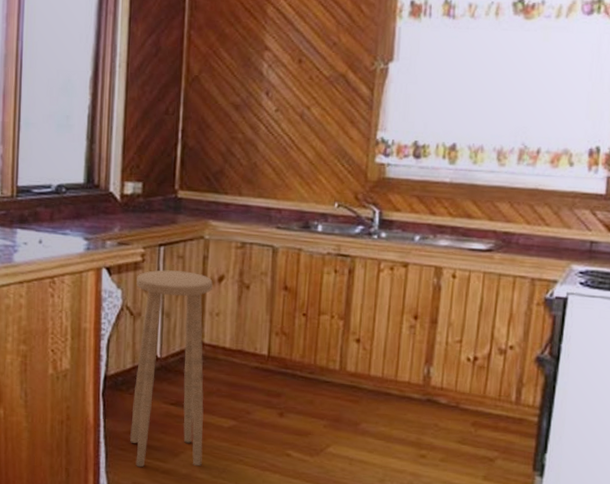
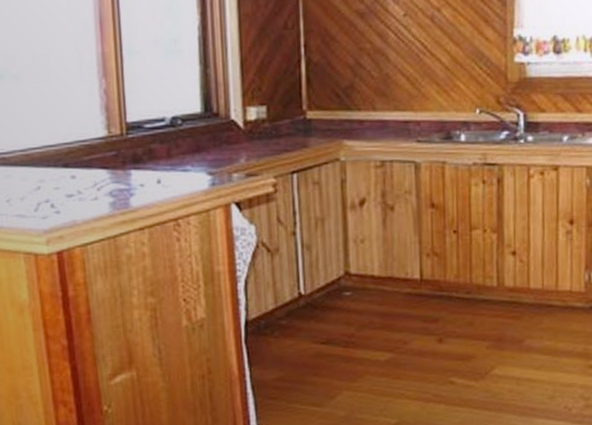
stool: present [129,269,213,468] -> none [270,197,361,416]

